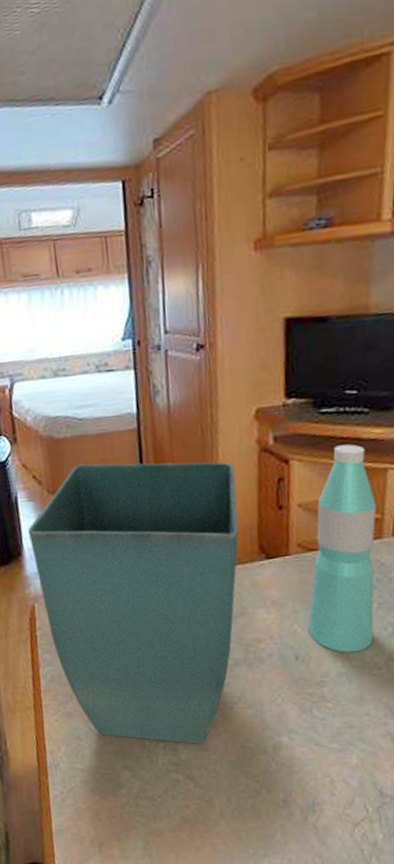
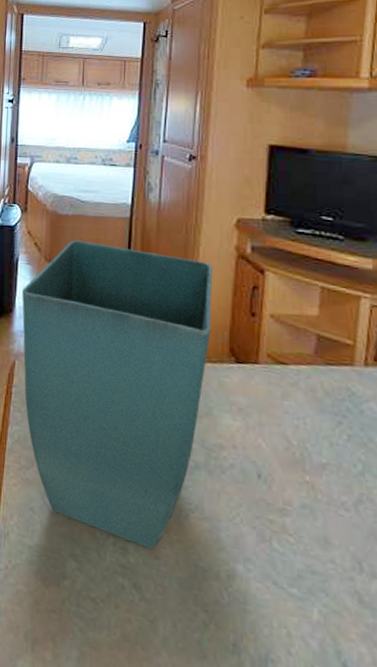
water bottle: present [308,444,377,653] -> none [273,265,349,485]

